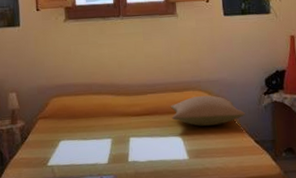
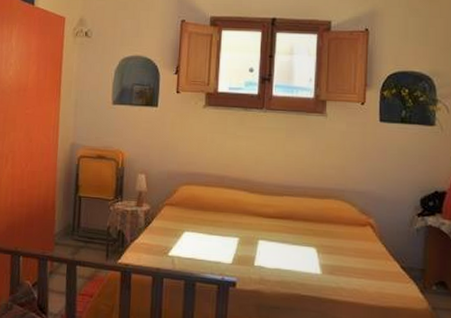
pillow: present [170,95,245,127] -> none [307,206,393,242]

